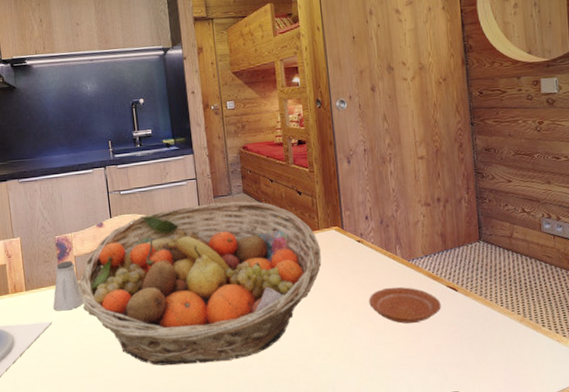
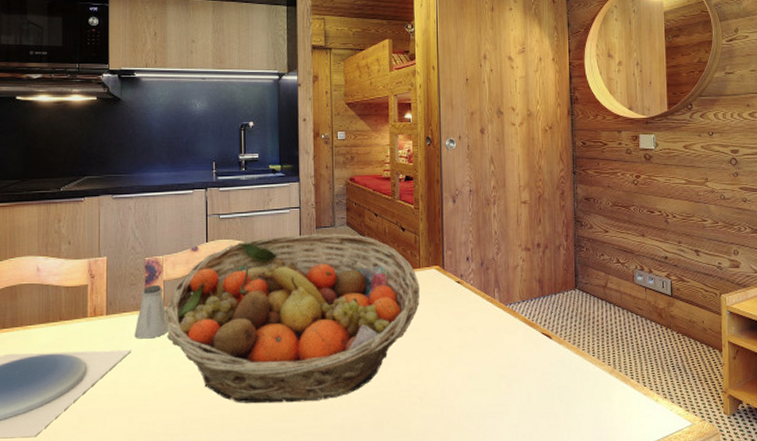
plate: present [369,287,441,324] -> none [464,331,535,370]

